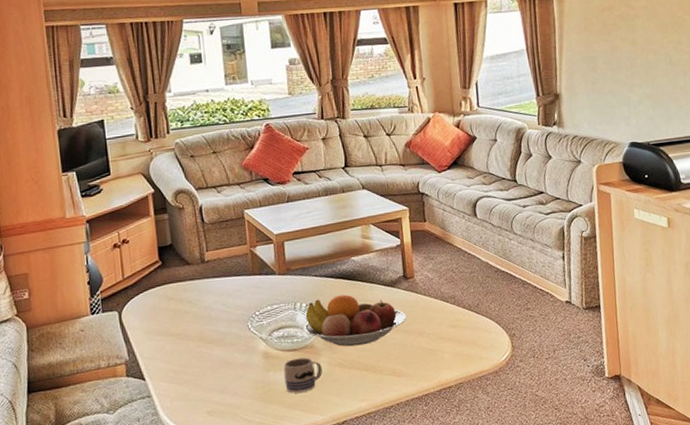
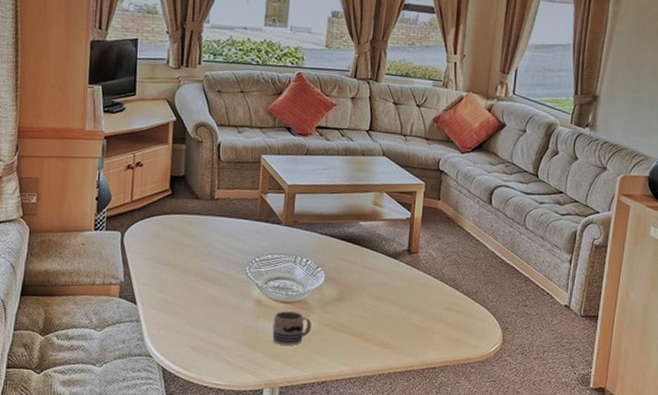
fruit bowl: present [304,294,407,347] -> none [300,257,404,311]

